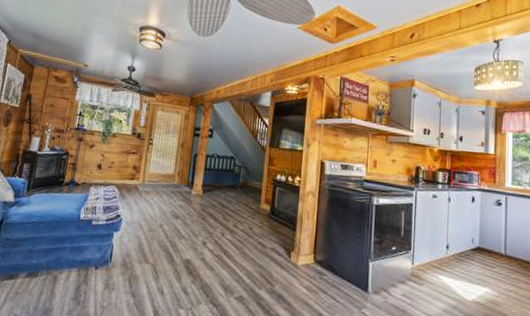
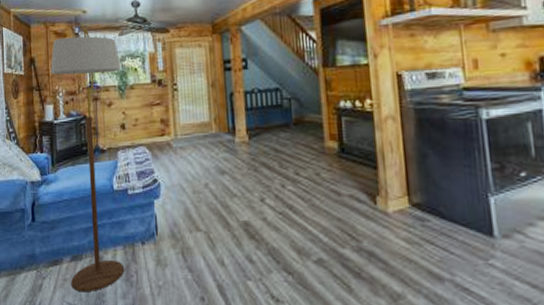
floor lamp: none [22,79,109,307] -> present [50,28,125,293]

